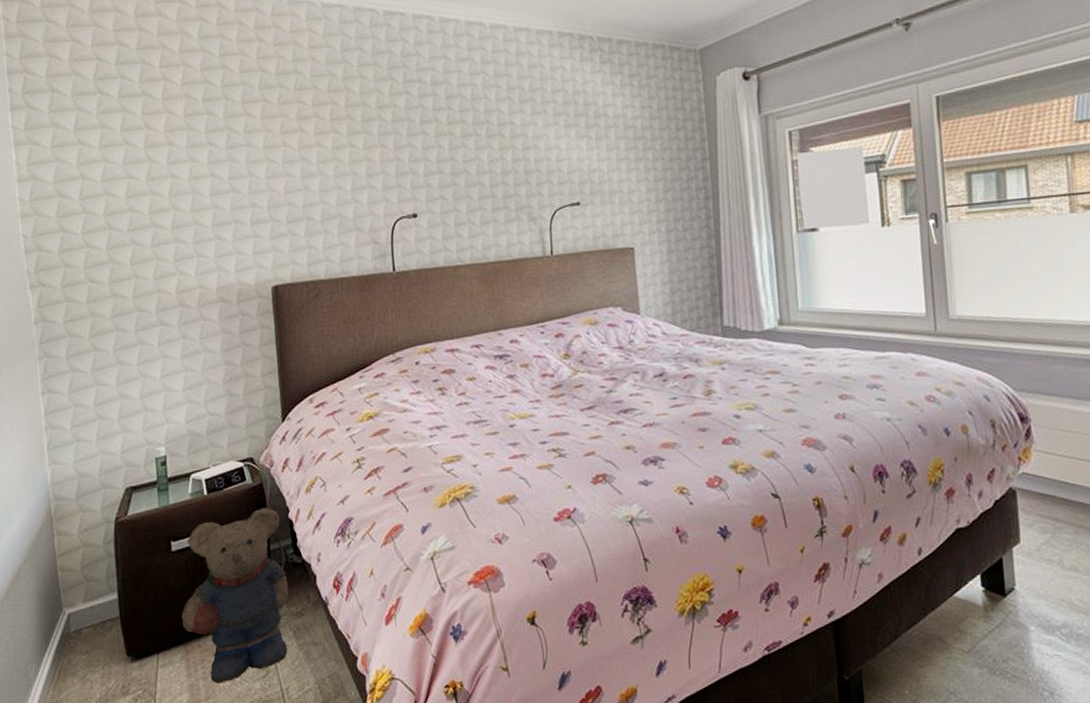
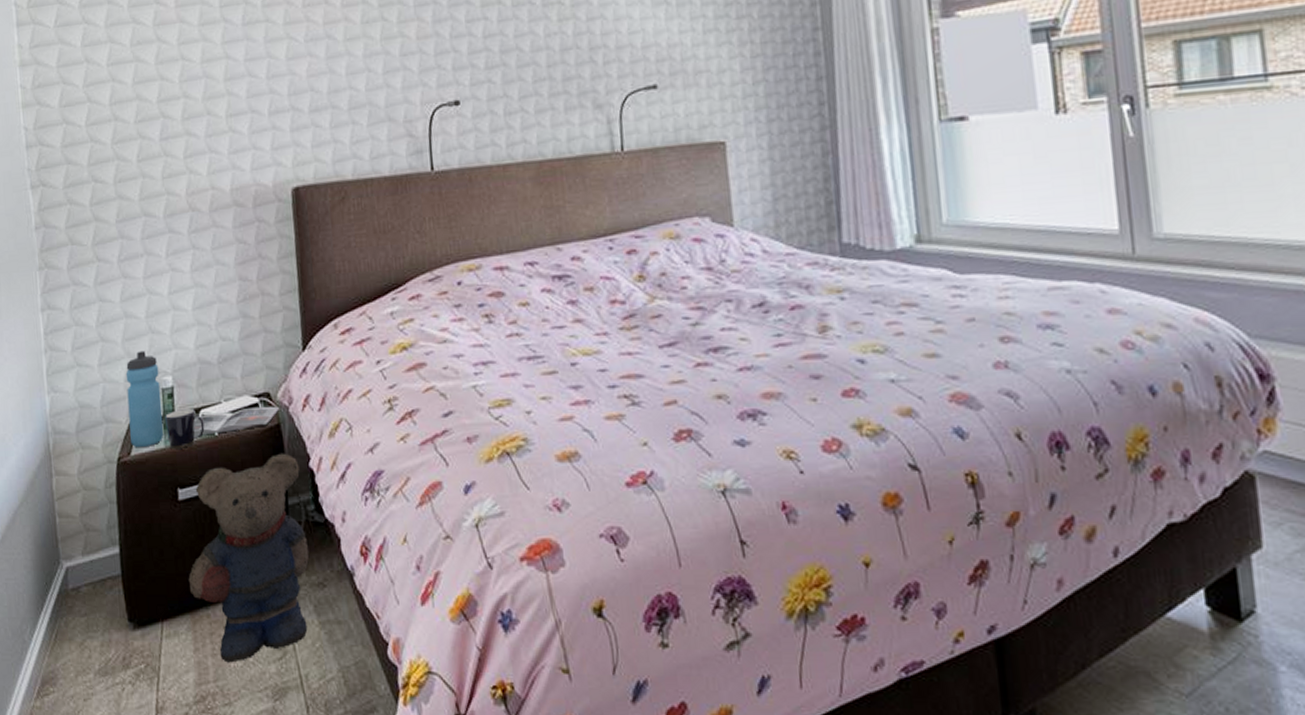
water bottle: none [122,426,158,509] -> present [125,350,164,448]
mug: none [159,474,195,509] -> present [165,409,205,450]
magazine: none [160,468,263,502] -> present [166,406,280,441]

